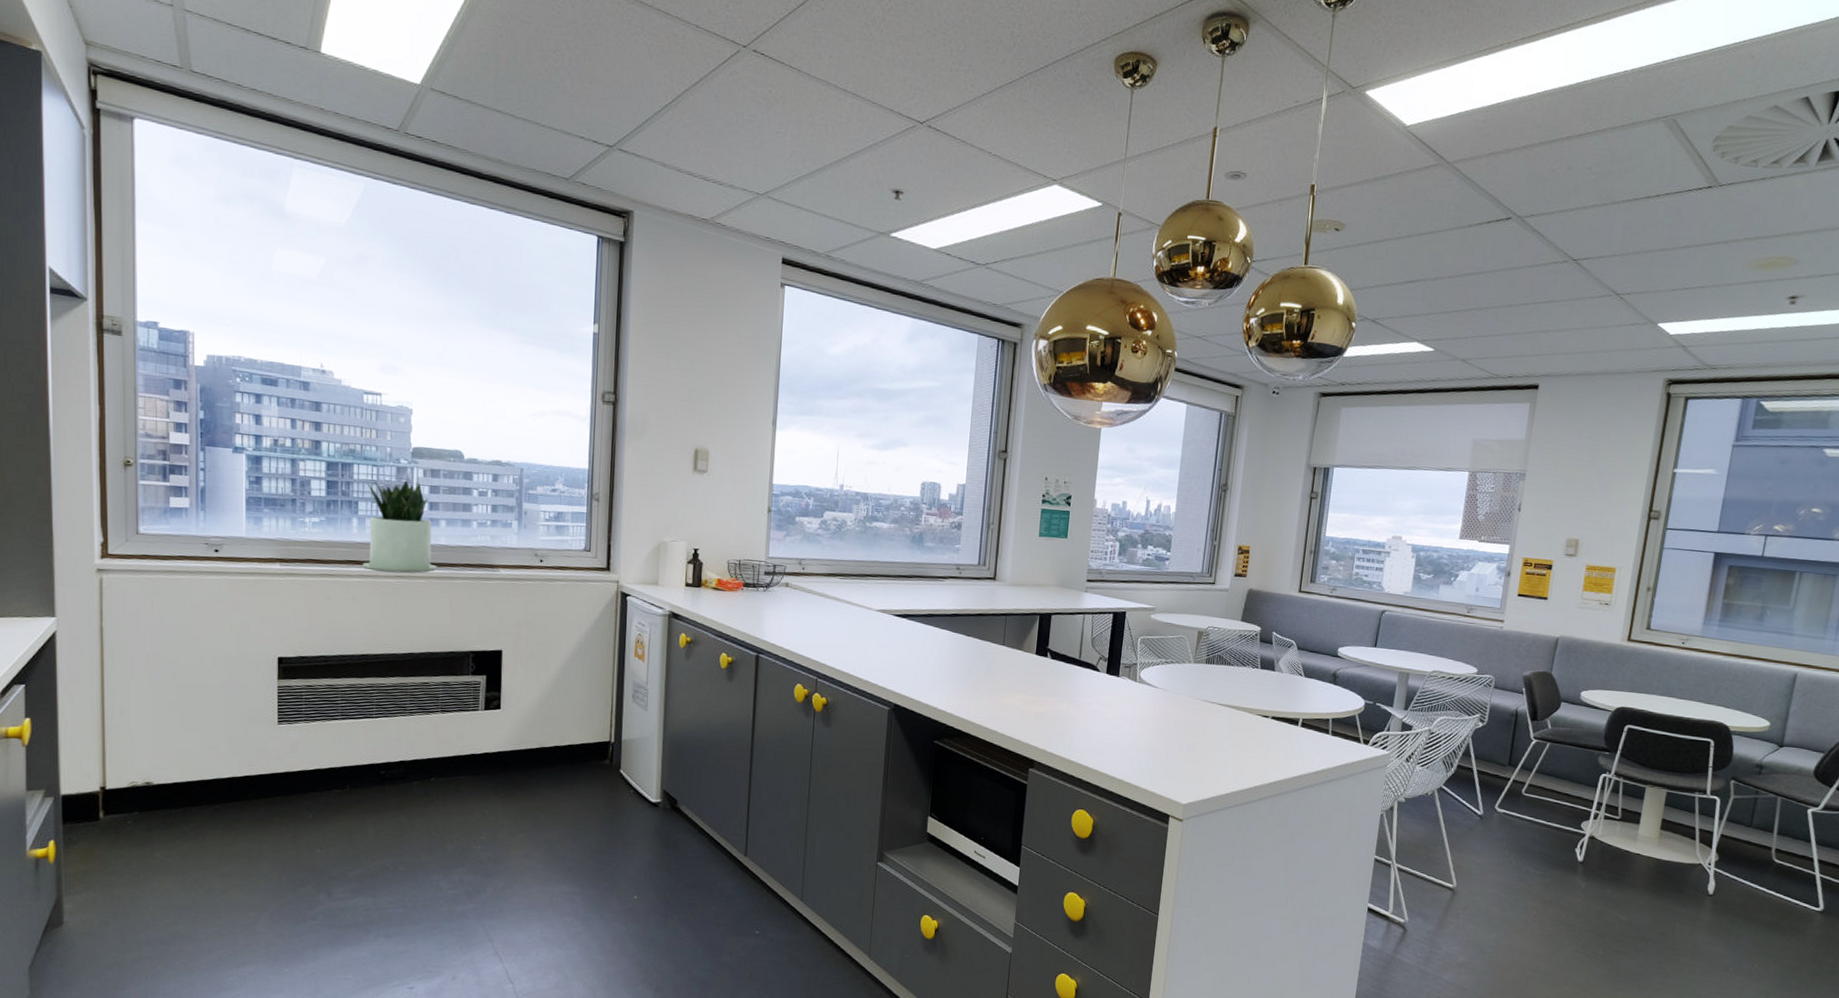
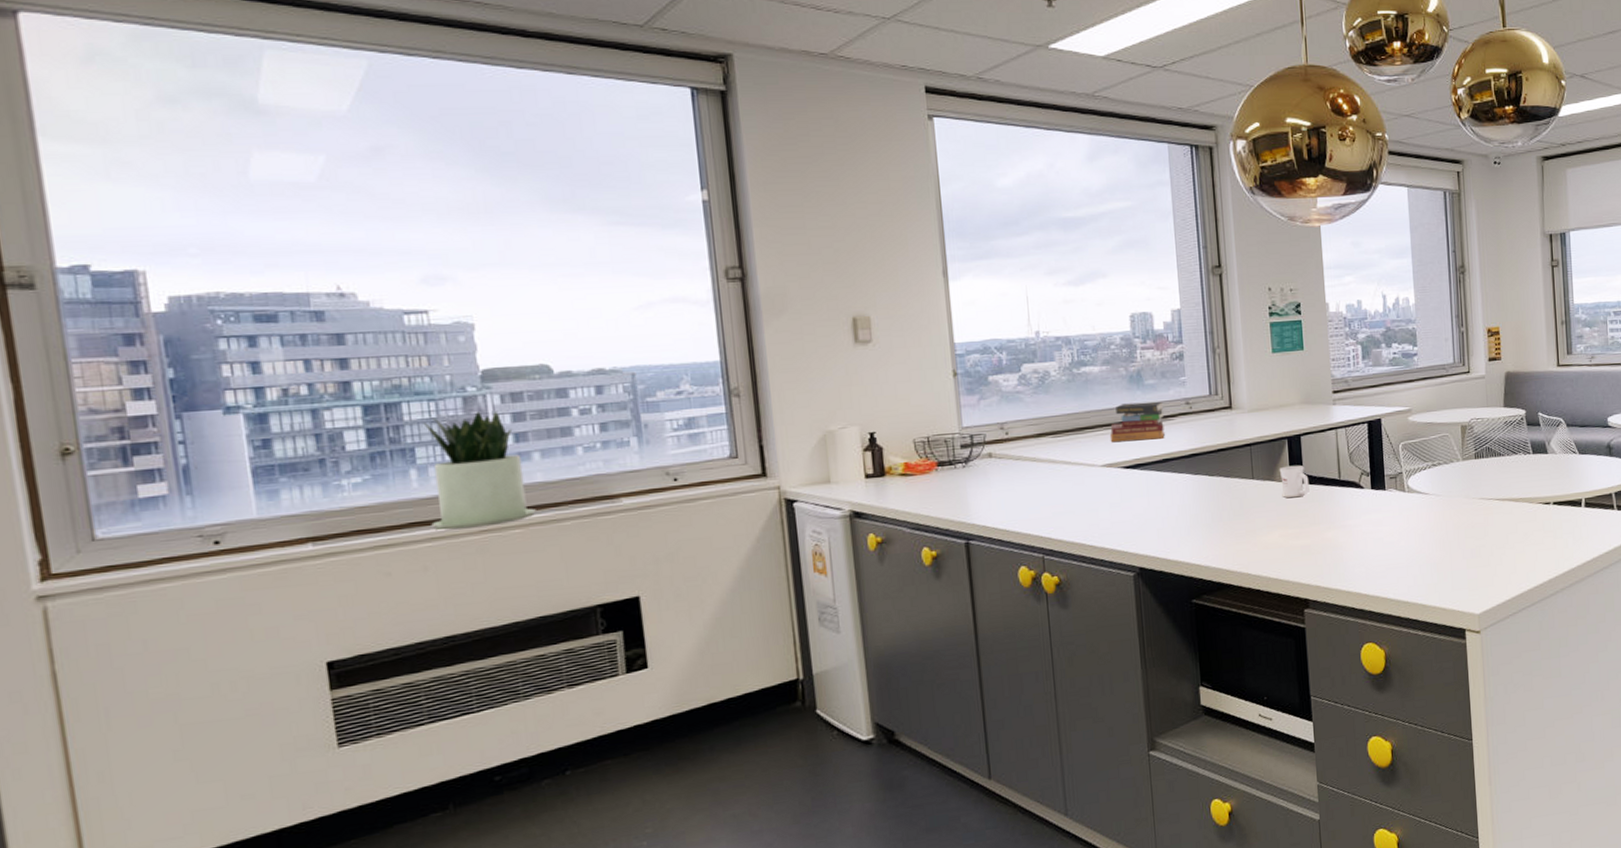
books: none [887,559,938,596] -> present [1109,401,1165,443]
mug: none [1026,639,1053,669] -> present [1279,465,1310,498]

